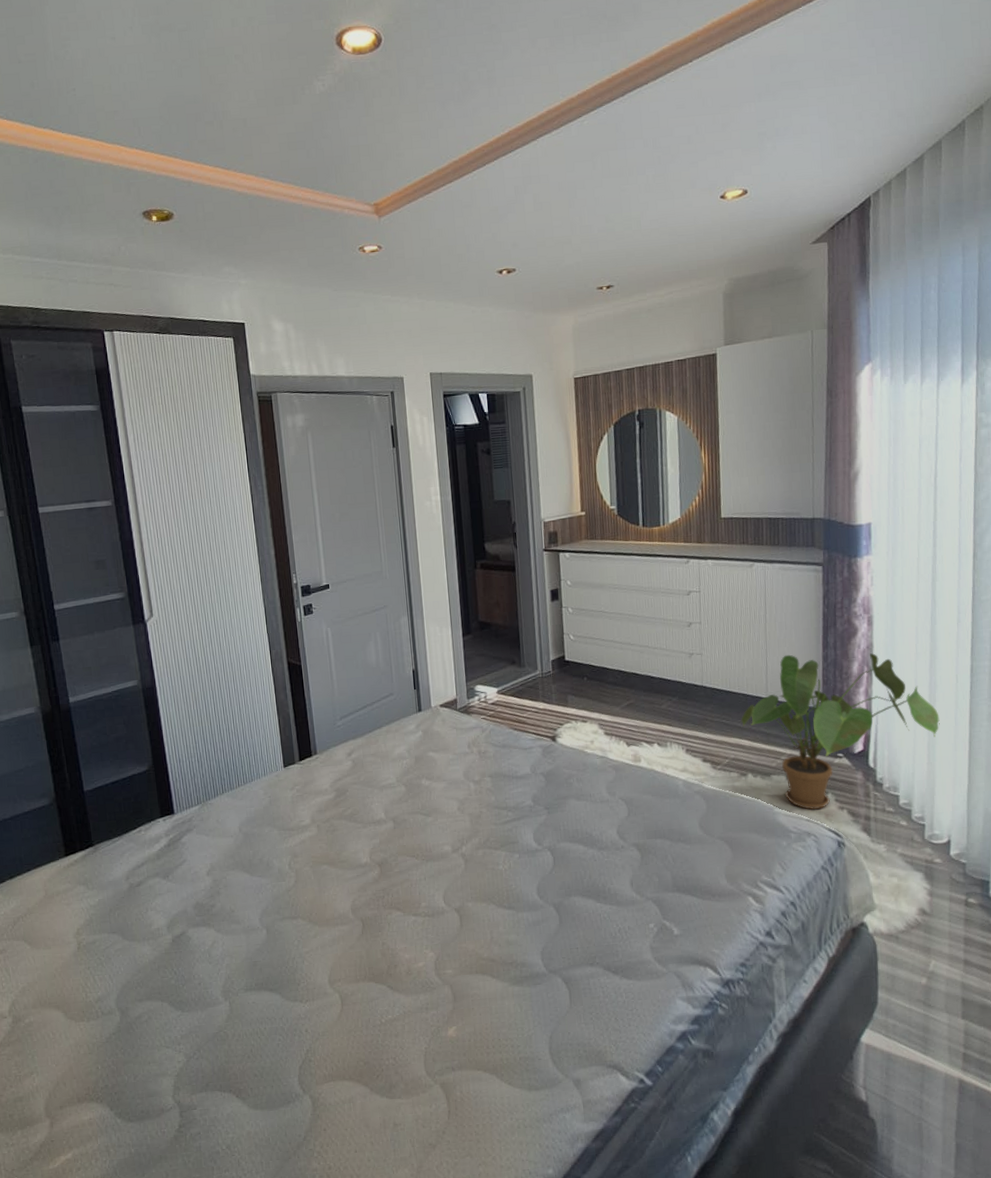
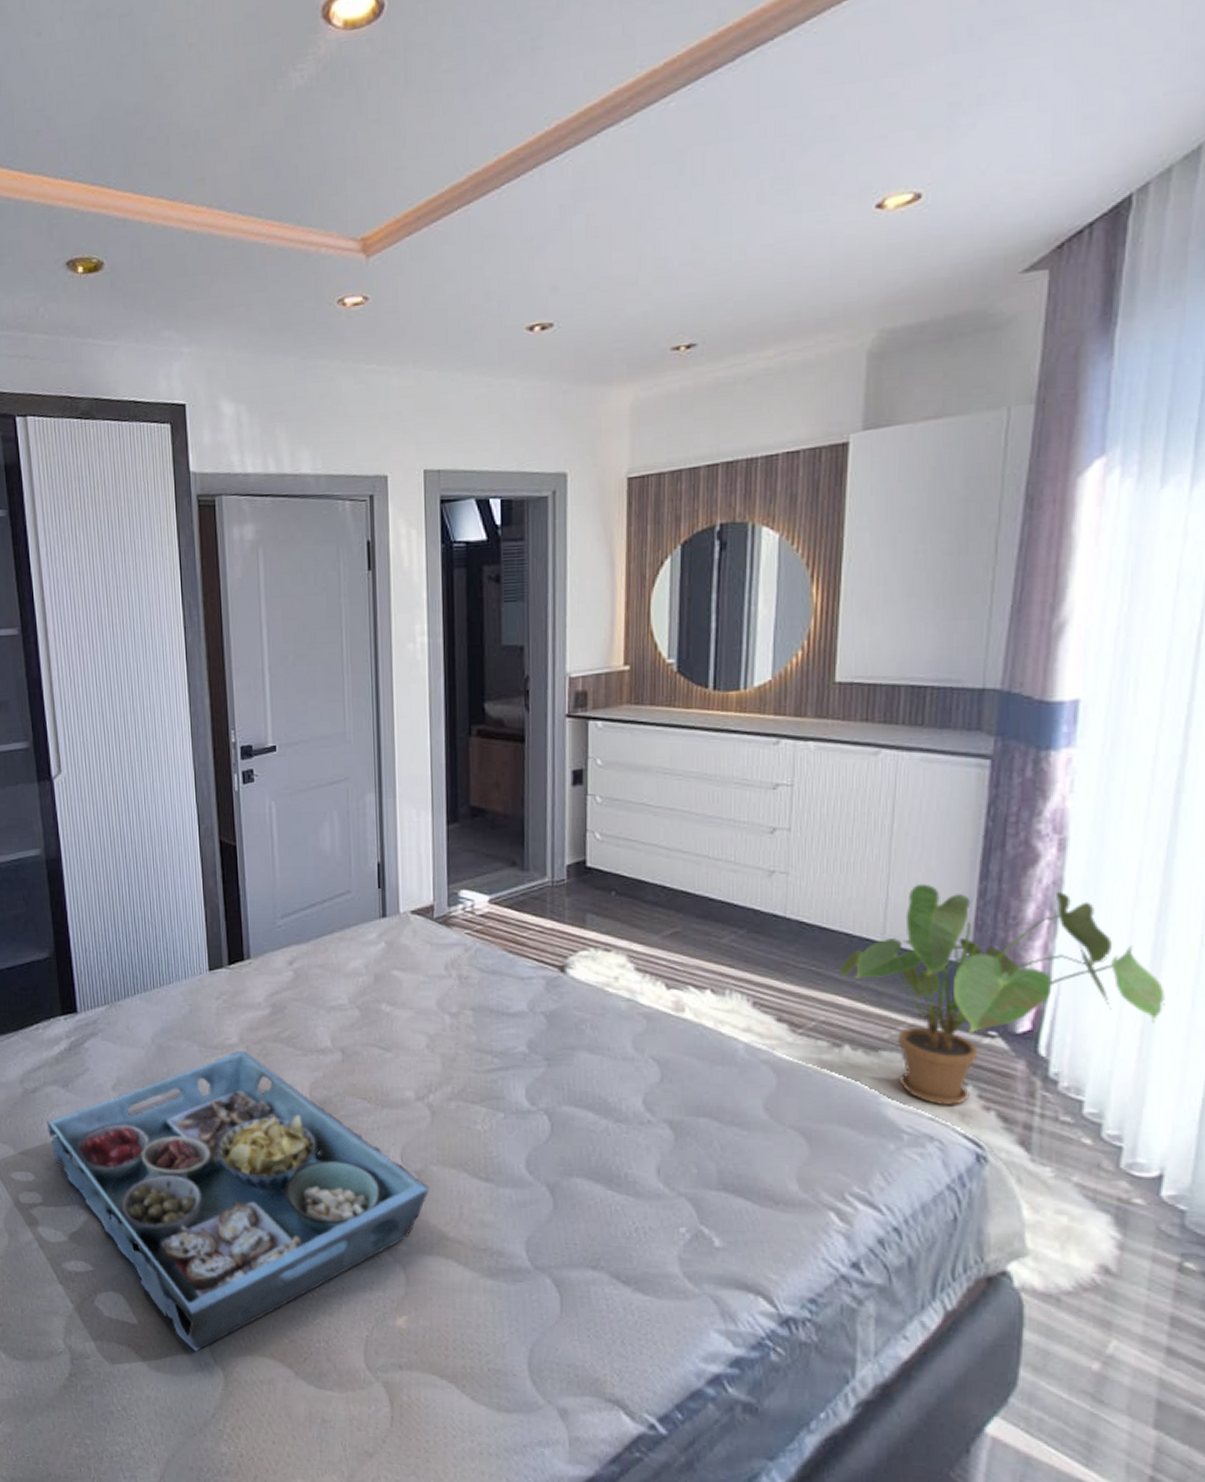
serving tray: none [150,829,467,1086] -> present [46,1050,430,1352]

